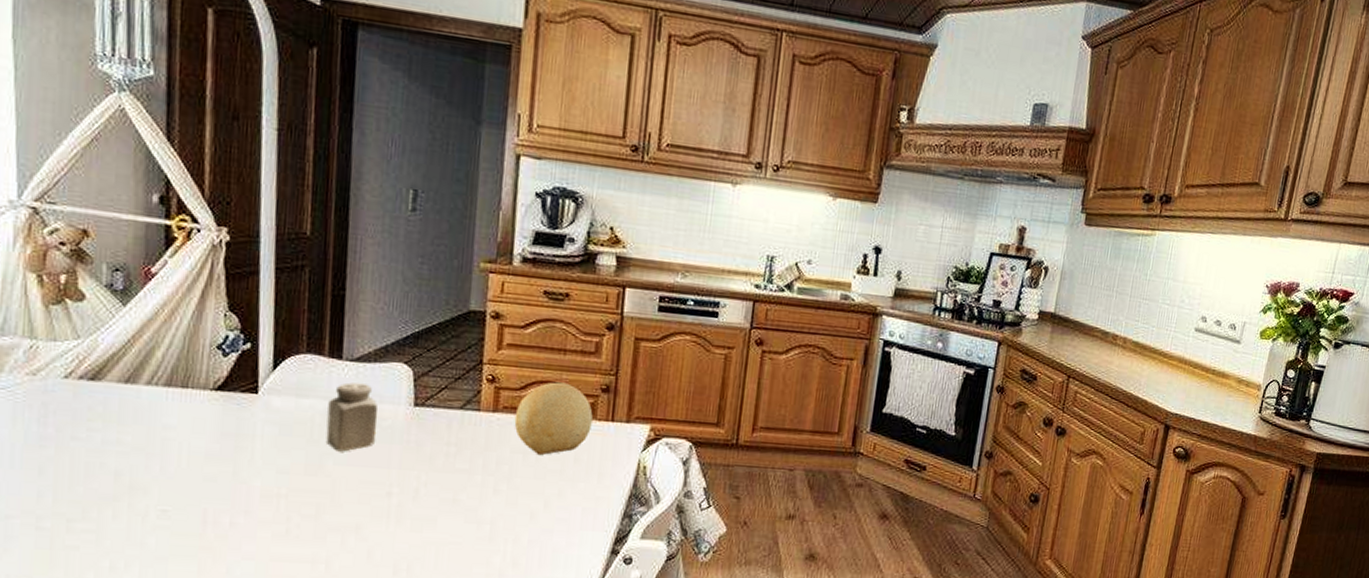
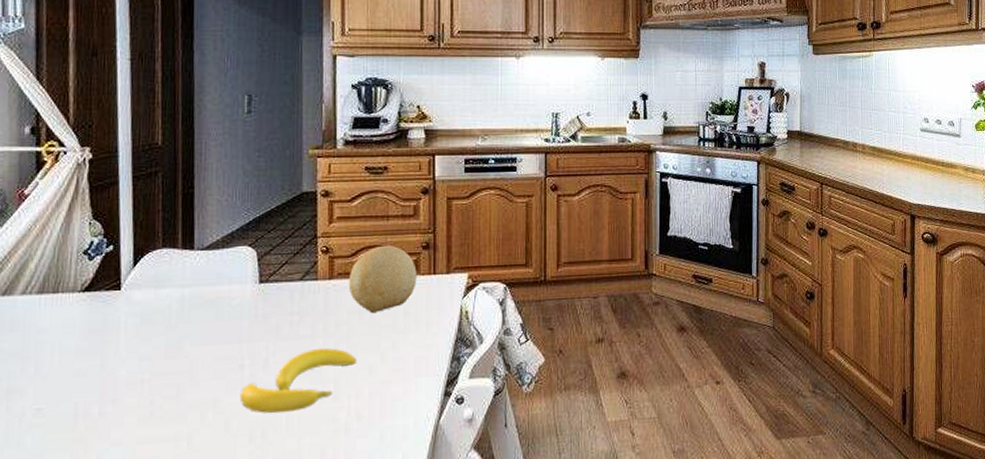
salt shaker: present [325,382,379,452] -> none [182,269,228,333]
banana: none [385,485,518,549] -> present [239,348,357,413]

